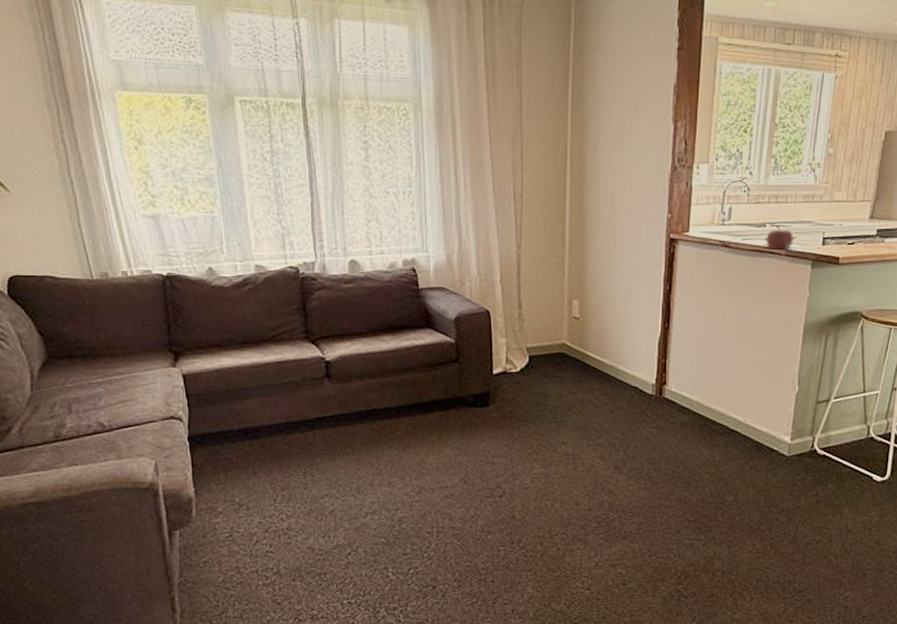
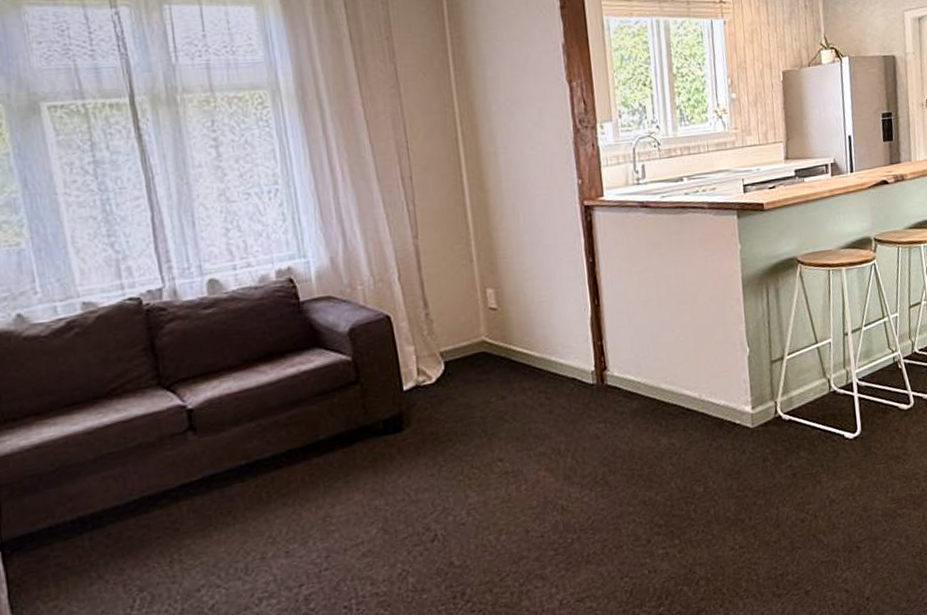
fruit: present [766,225,793,251] -> none [685,178,714,205]

